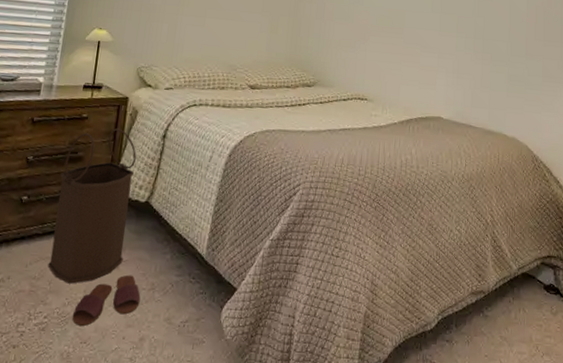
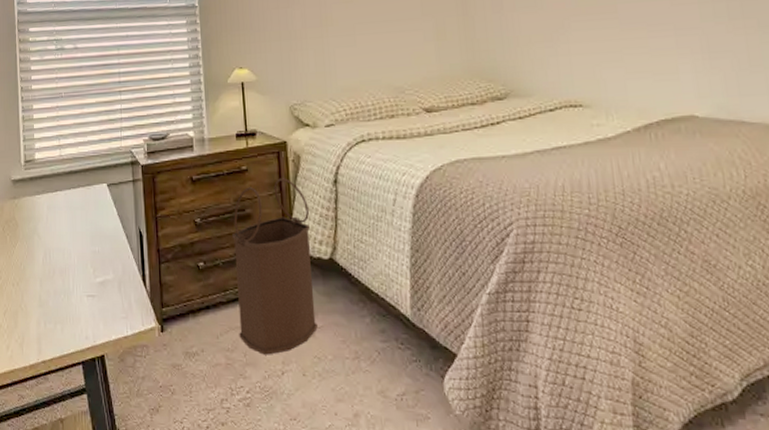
slippers: present [72,274,141,326] -> none [275,342,346,401]

